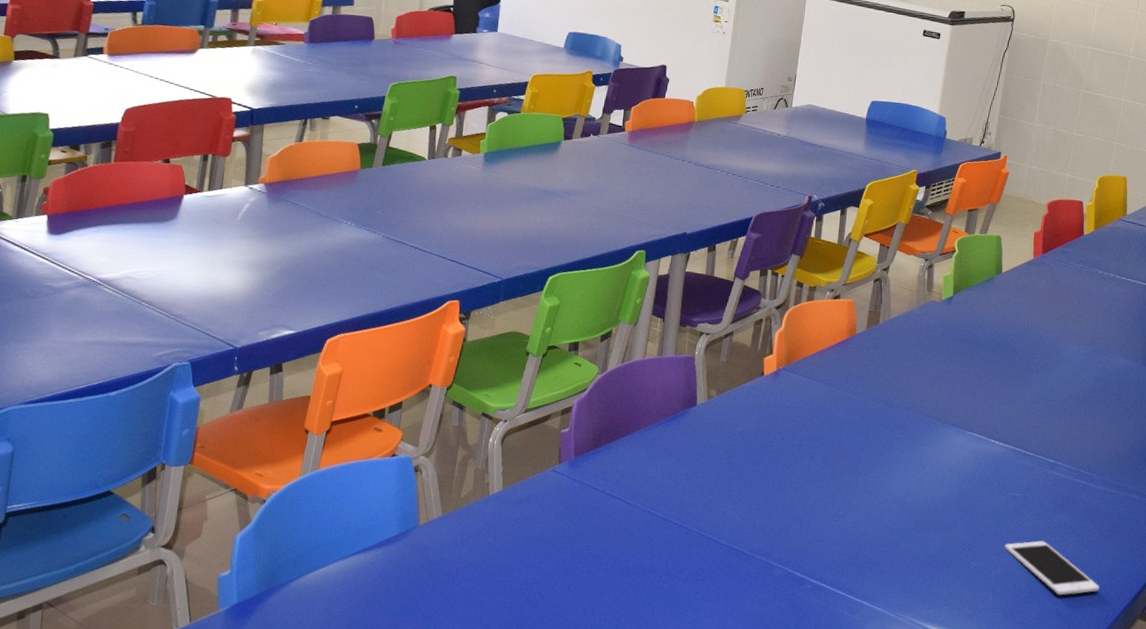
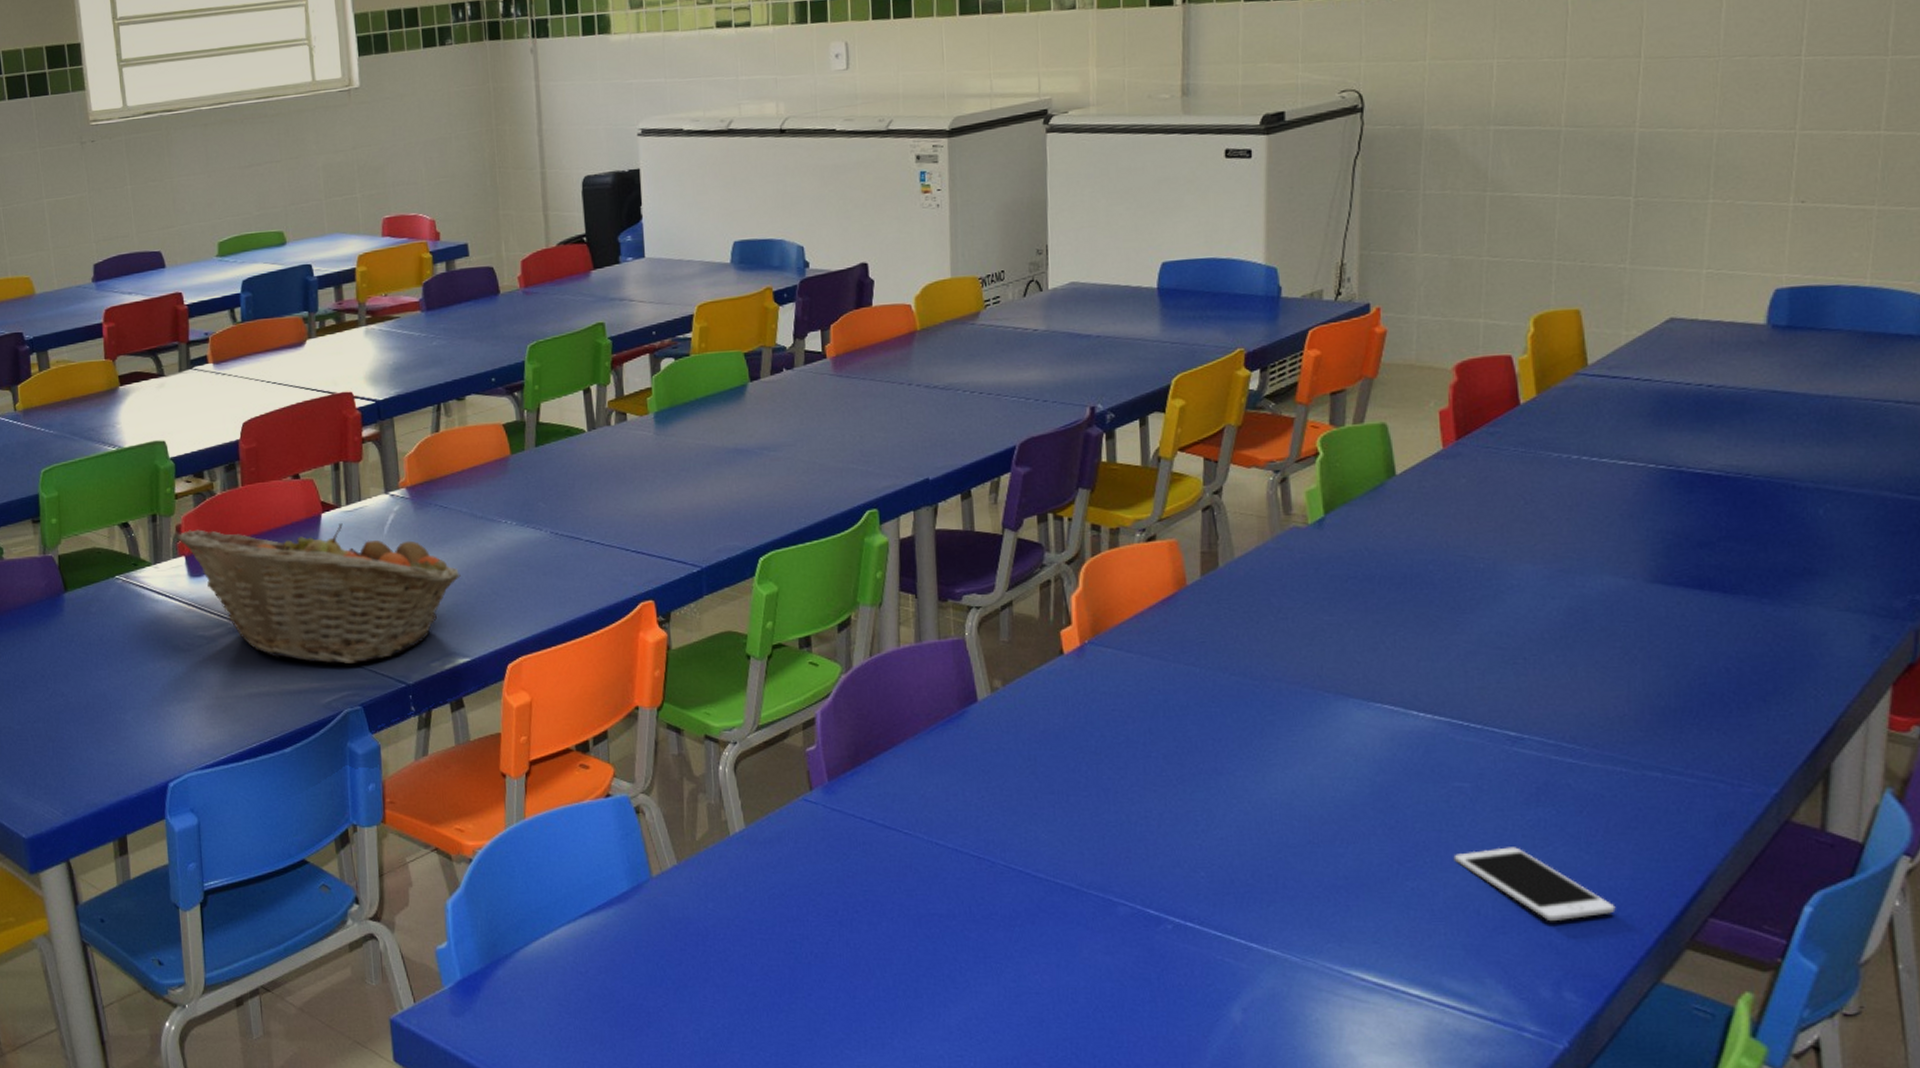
fruit basket: none [42,193,299,325] -> present [176,523,461,664]

